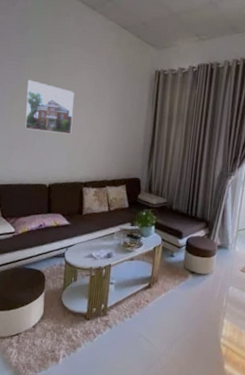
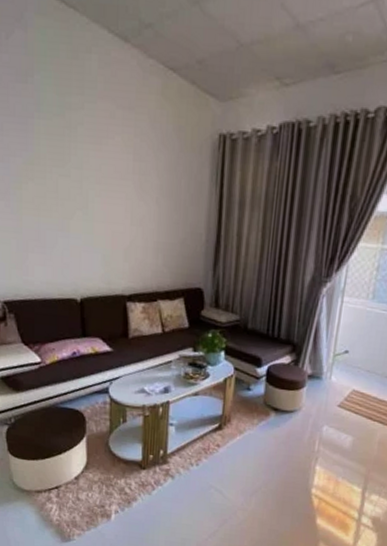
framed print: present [24,79,75,135] -> none [37,151,107,230]

